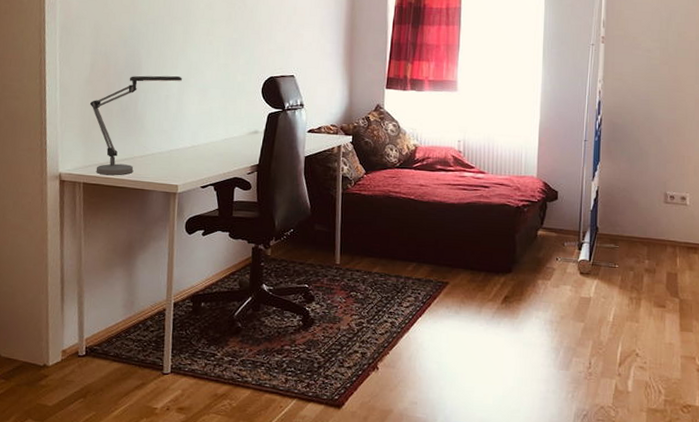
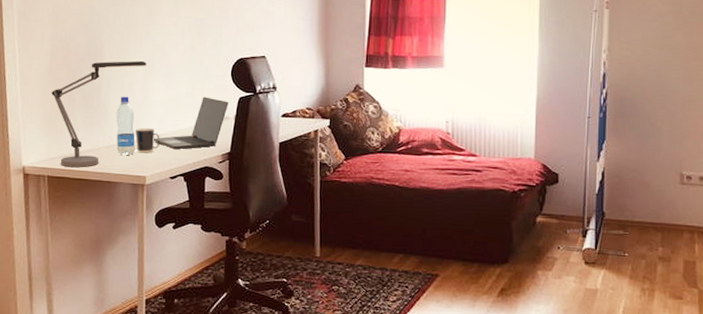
bottle: none [151,108,169,166] -> present [116,96,135,156]
mug: none [169,139,193,163] -> present [134,127,161,153]
laptop: none [187,111,259,161] -> present [154,96,229,150]

